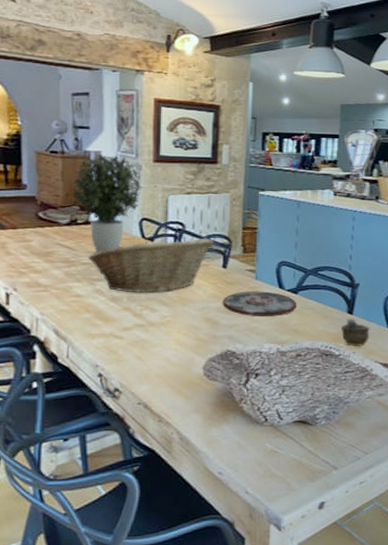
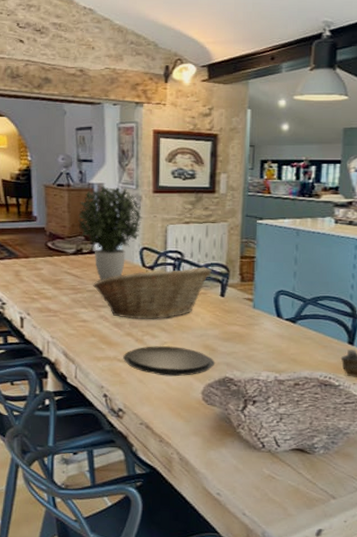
plate: none [120,320,217,352] -> present [123,346,215,377]
plate: present [223,291,297,317] -> none [221,319,296,346]

